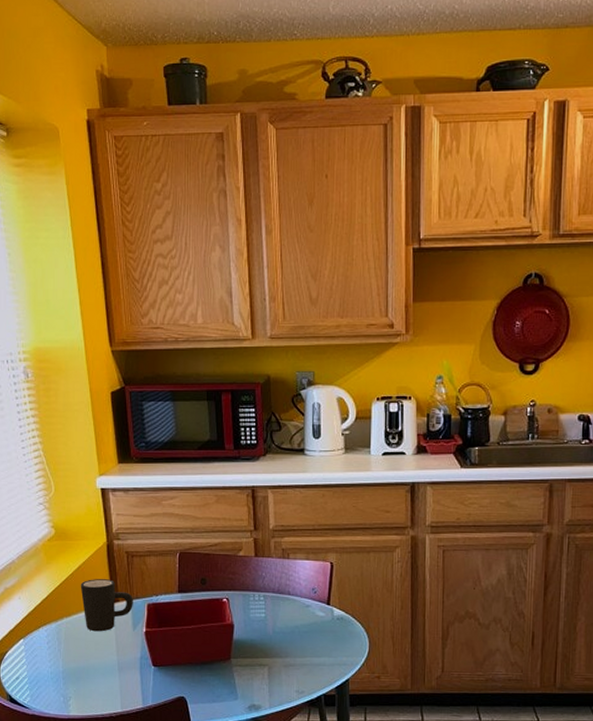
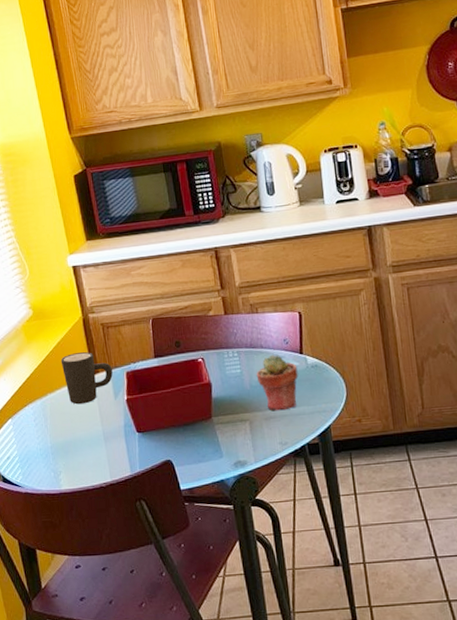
potted succulent: none [280,602,323,660] -> present [256,354,298,411]

